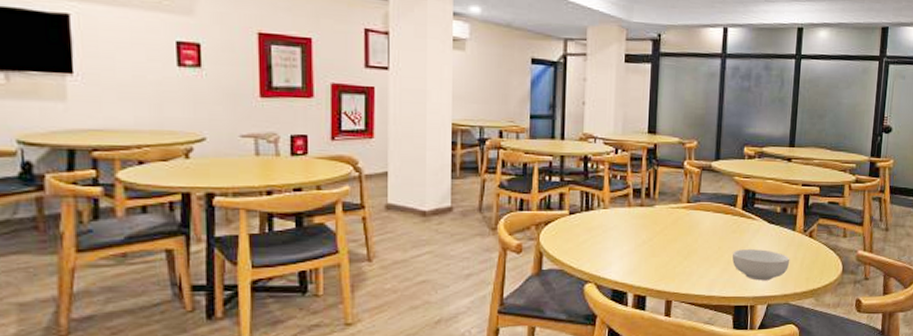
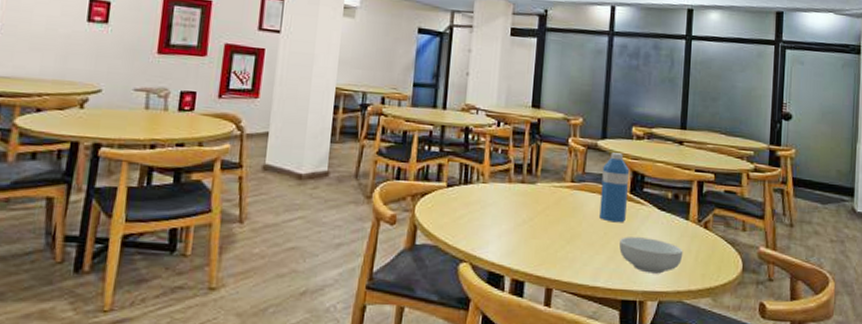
water bottle: none [714,173,741,237] -> present [599,152,629,223]

